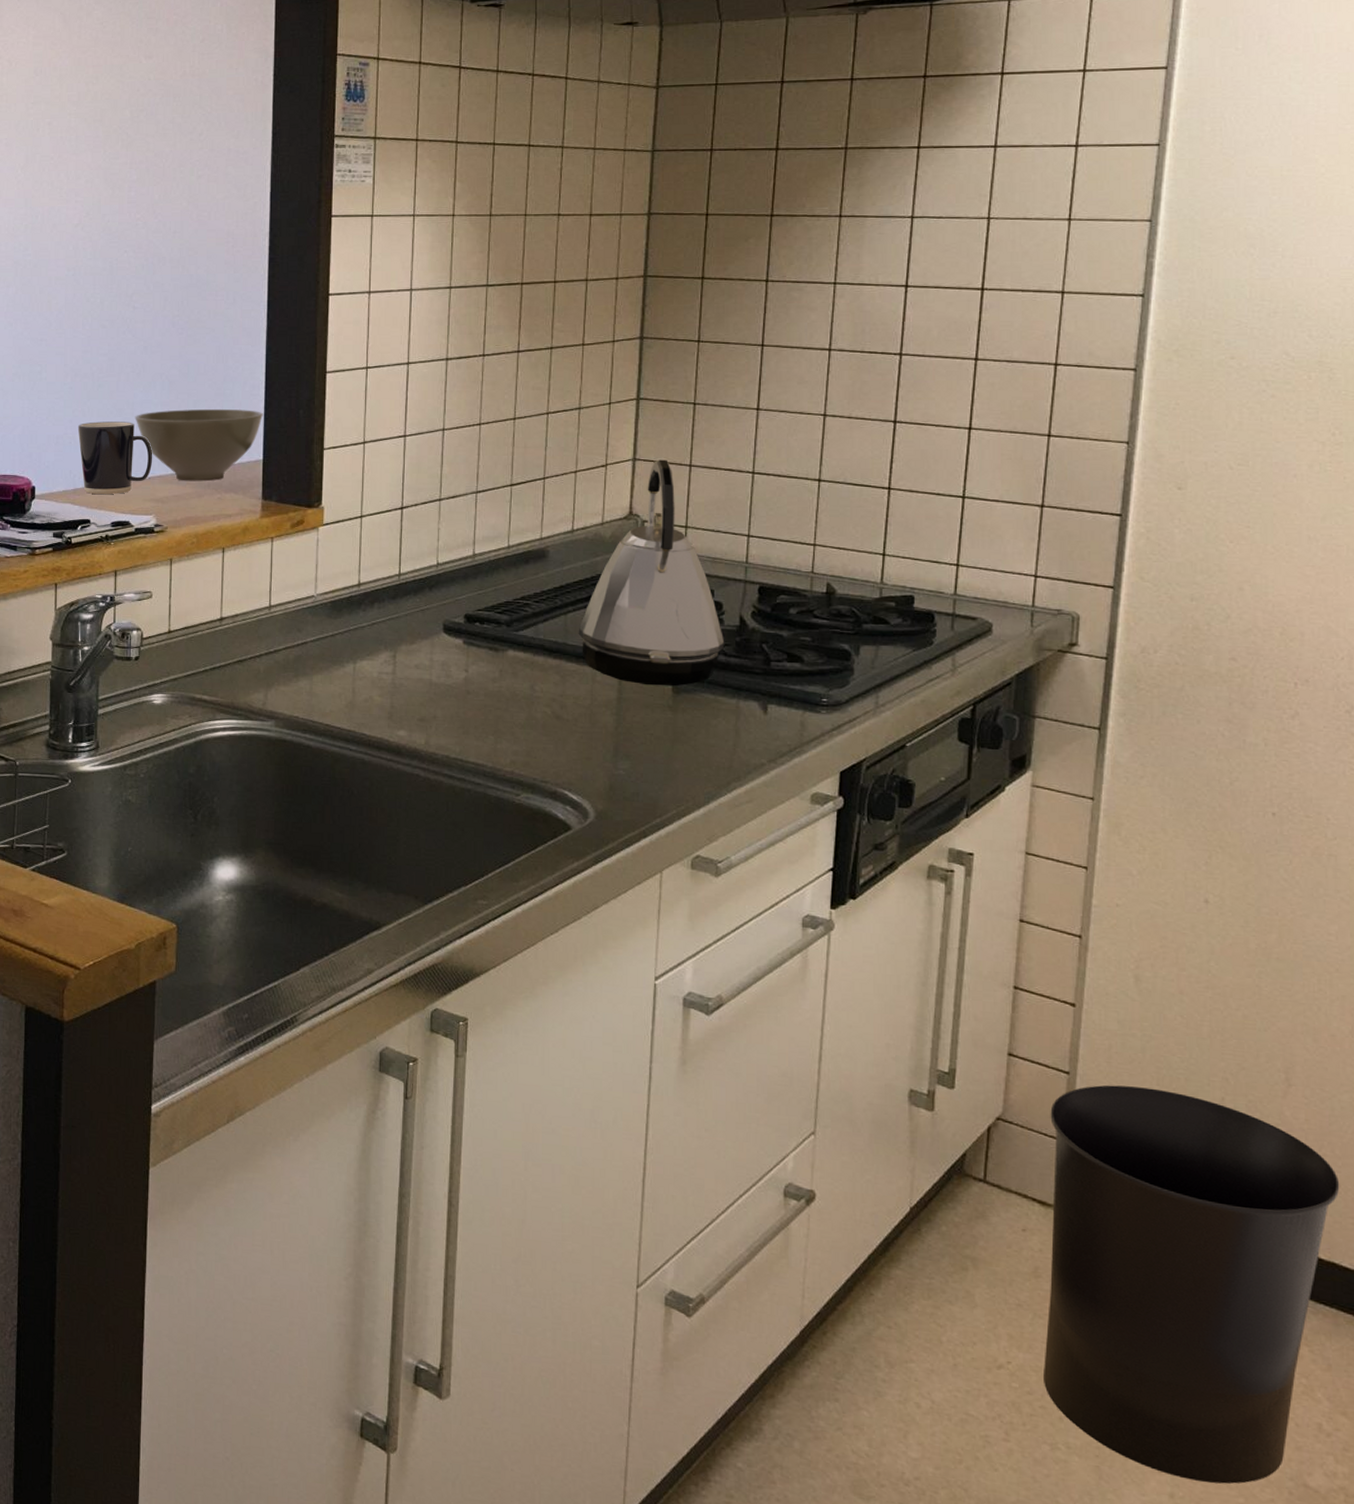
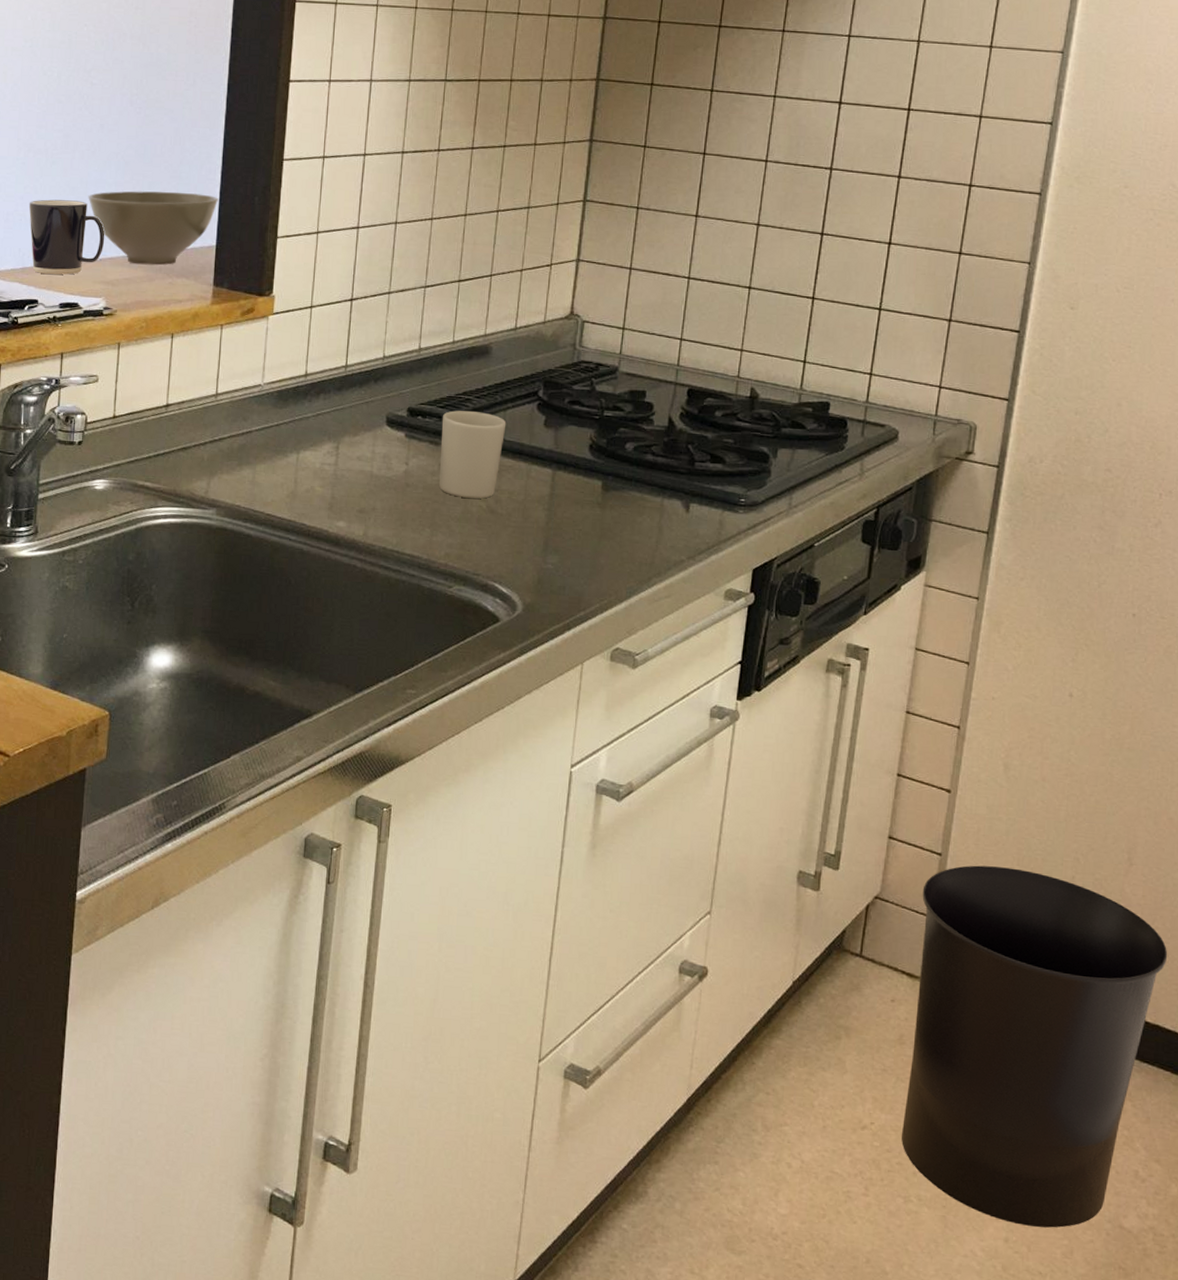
mug: none [500,616,568,704] -> present [439,410,507,499]
kettle: present [578,459,725,686] -> none [516,261,654,484]

